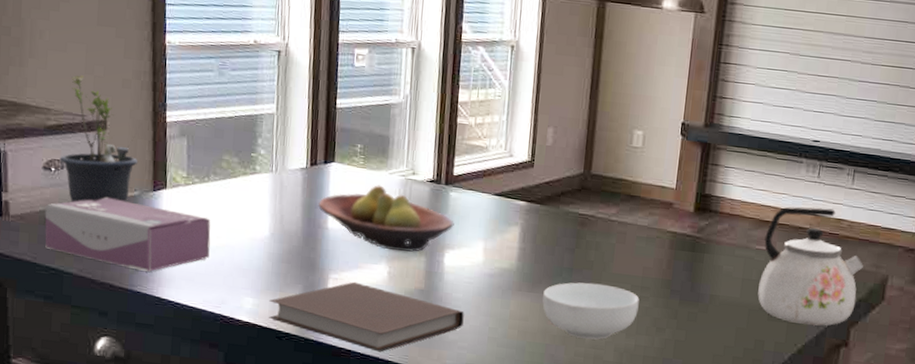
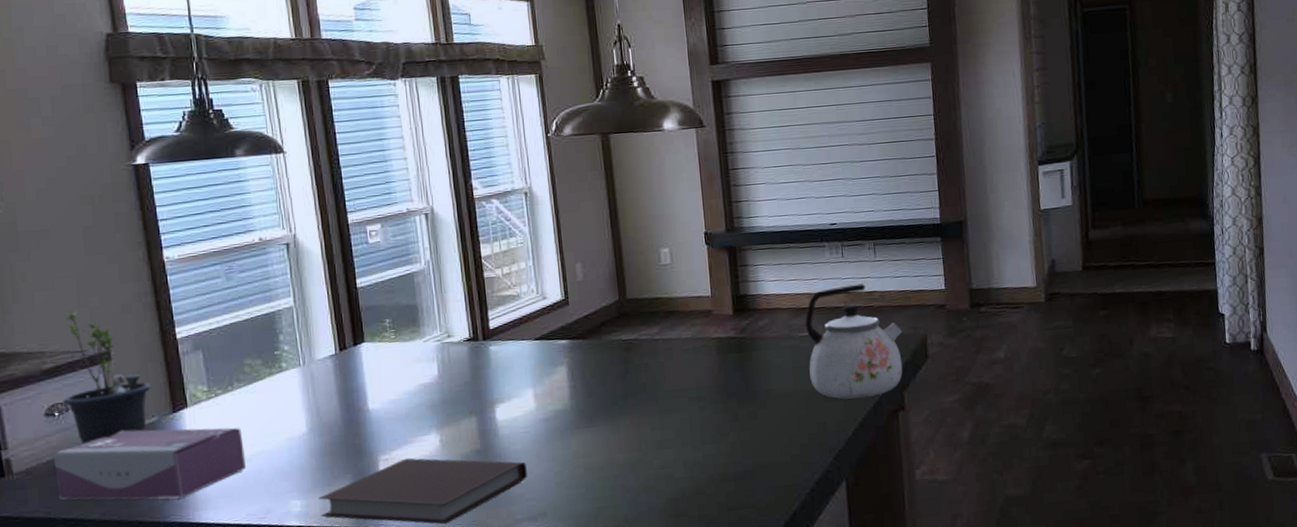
fruit bowl: present [317,185,454,252] -> none [354,355,500,419]
cereal bowl: present [542,282,639,340] -> none [602,402,699,462]

